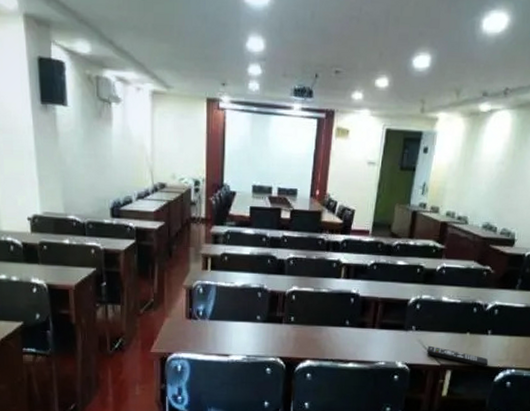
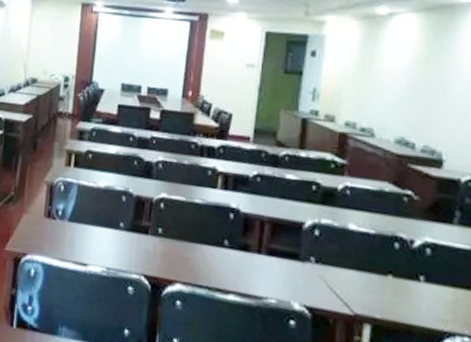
remote control: present [427,345,489,367] -> none [333,285,426,328]

